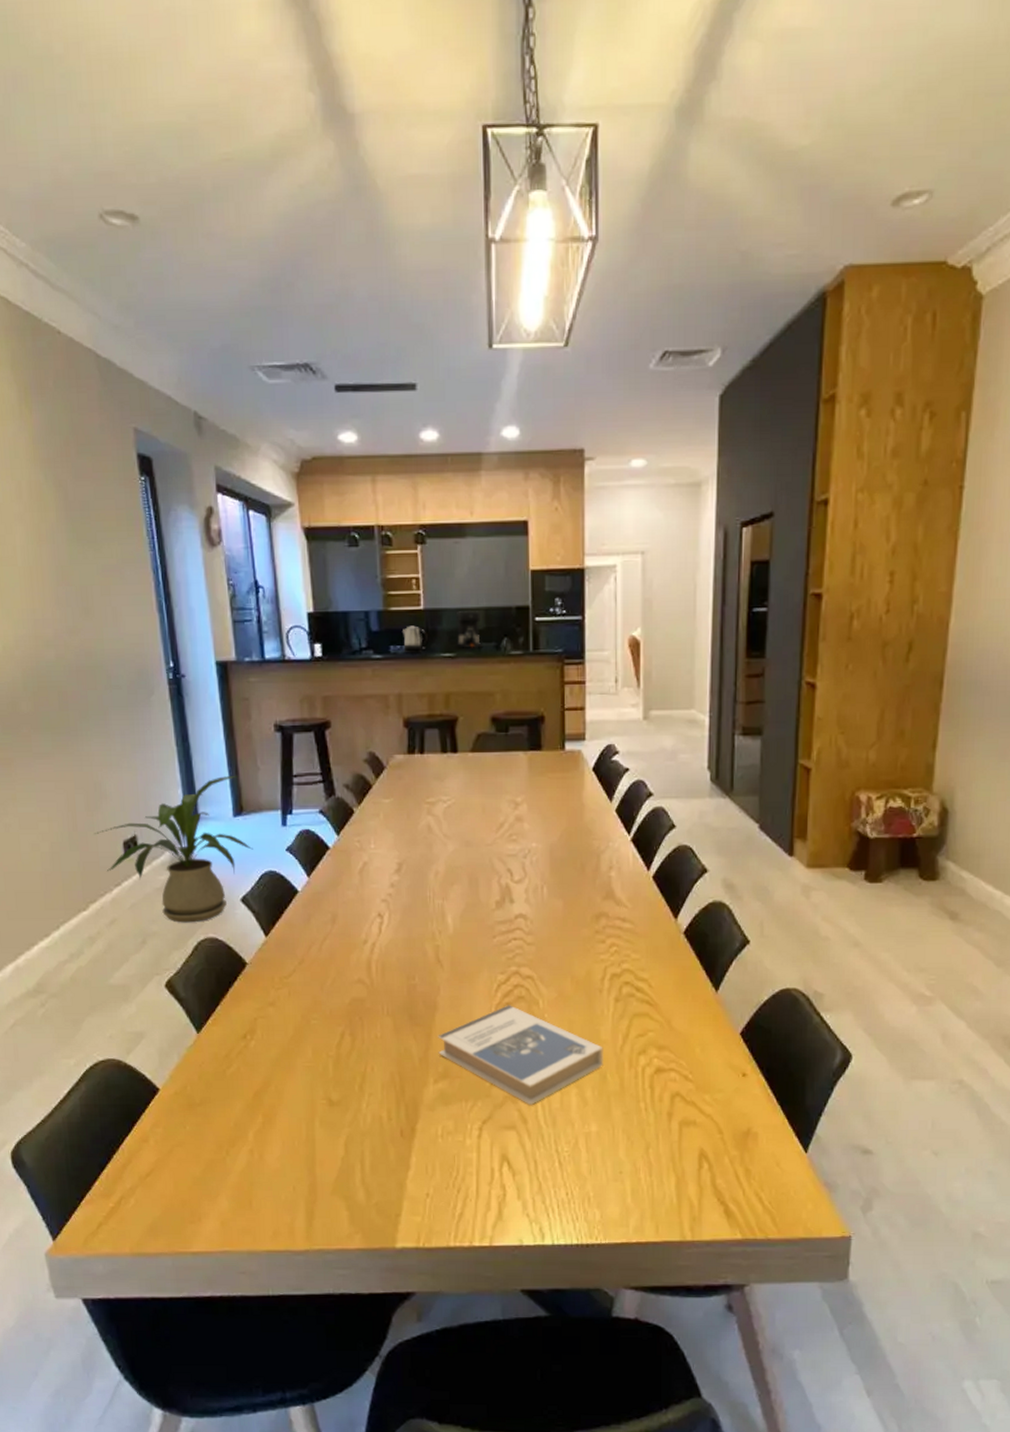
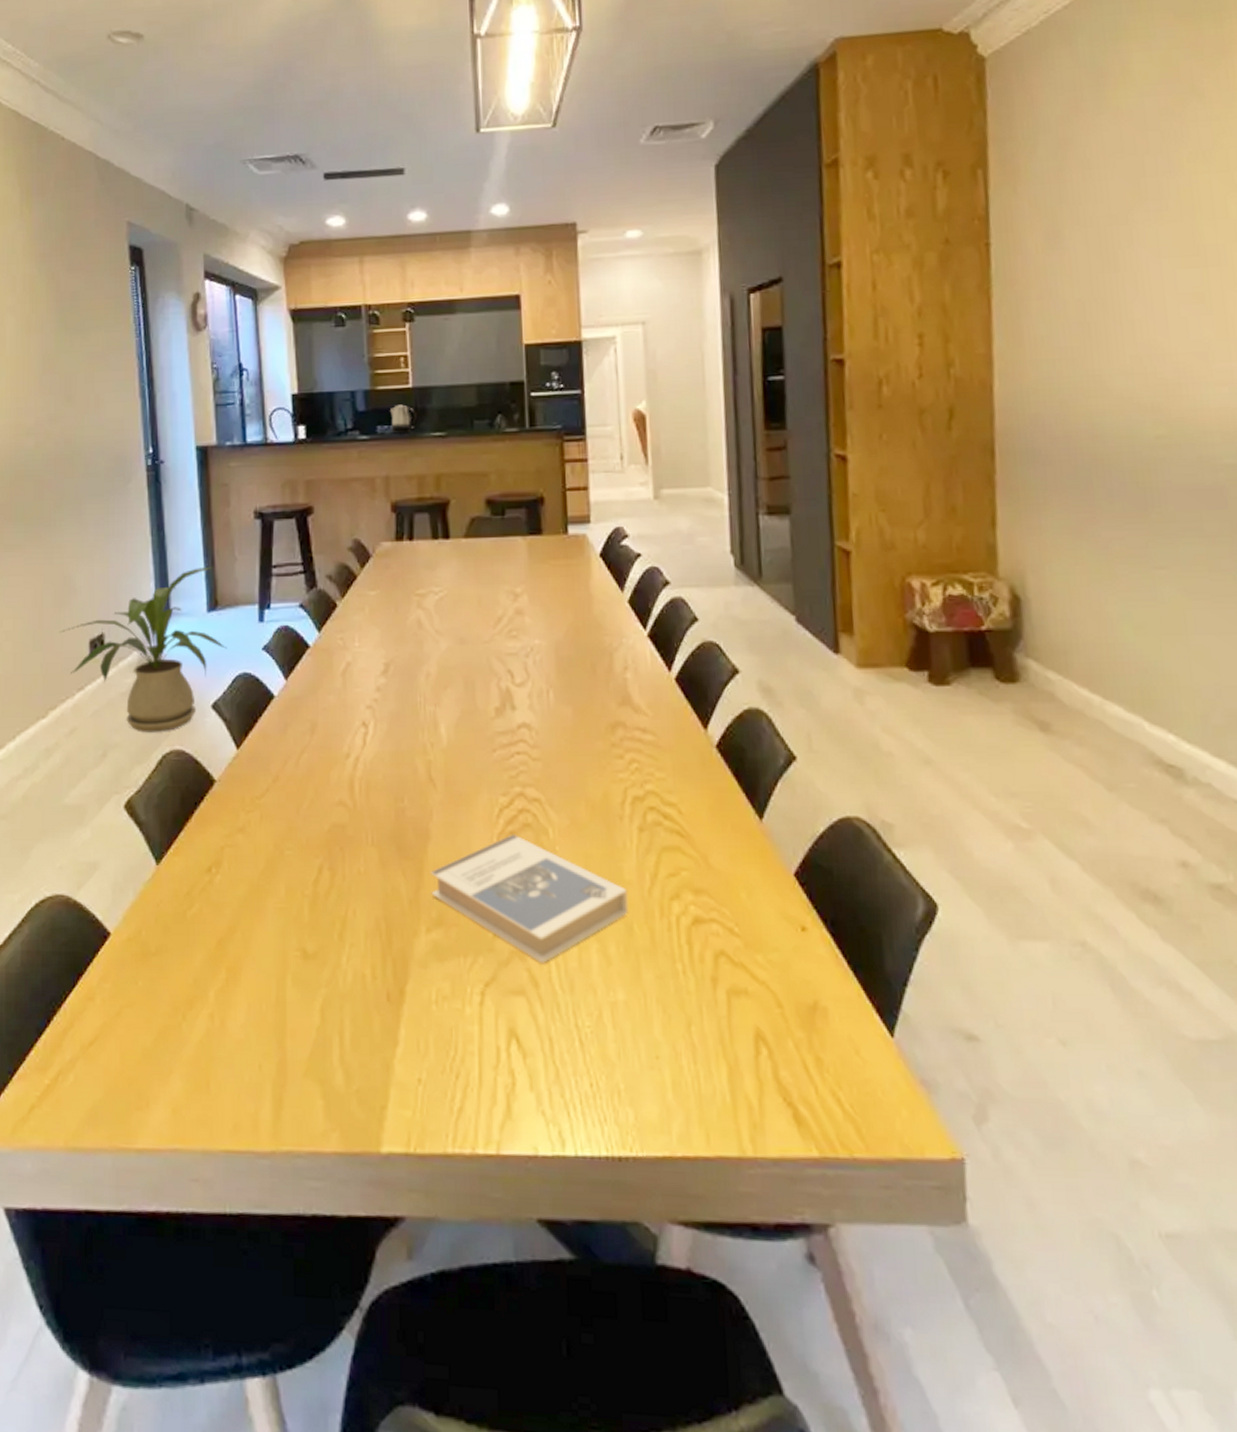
coffee maker: present [456,611,482,649] -> none [446,387,475,428]

